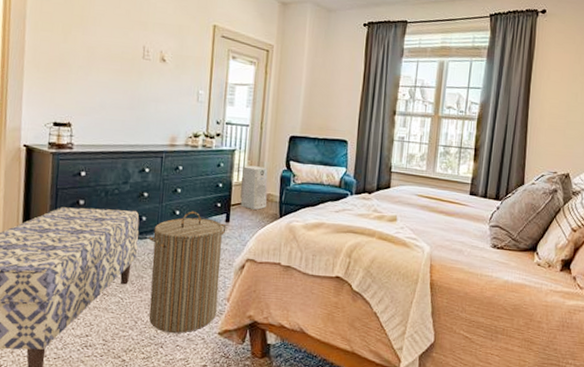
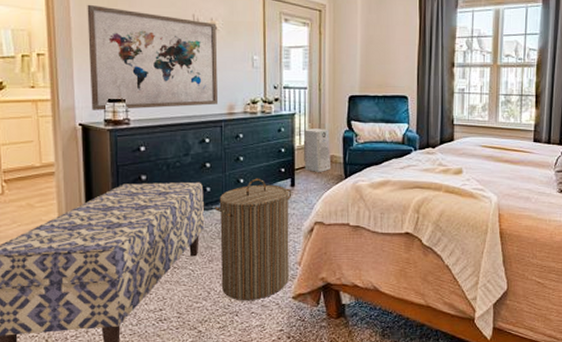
wall art: none [37,29,166,136] -> present [87,4,218,110]

